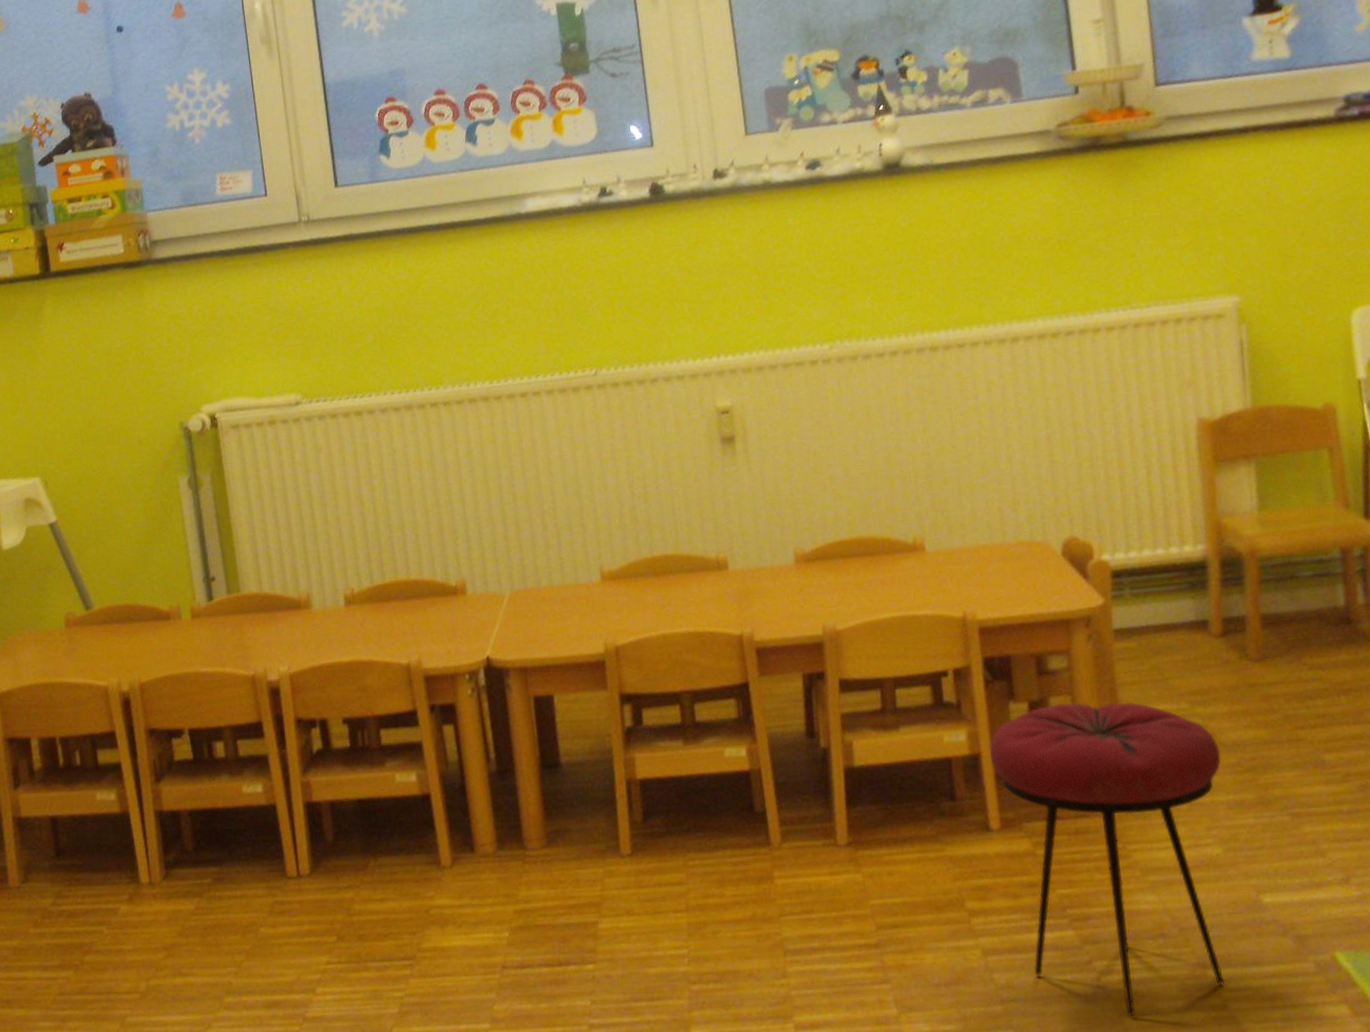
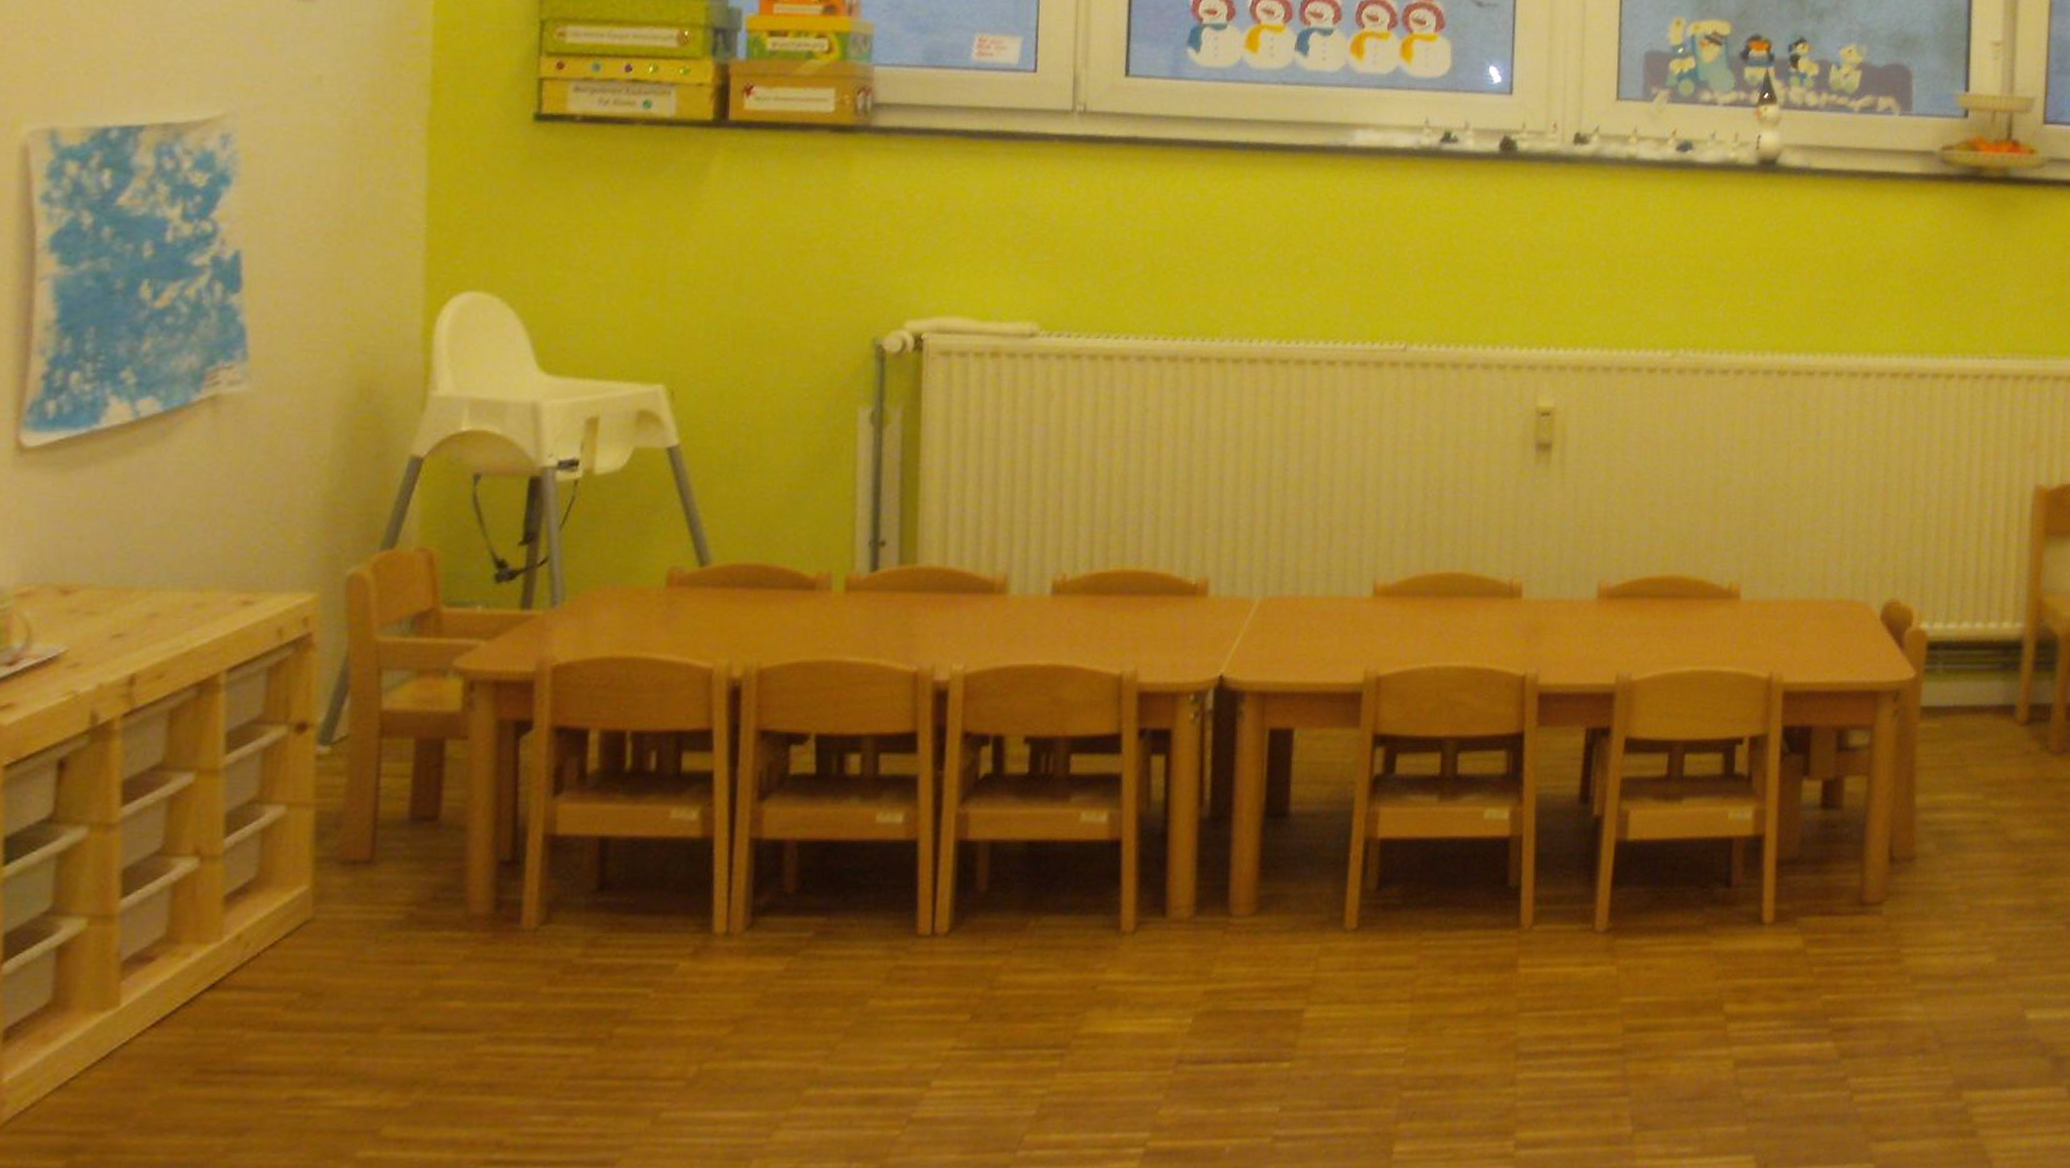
stool: present [989,701,1225,1017] -> none [1774,783,2008,1142]

